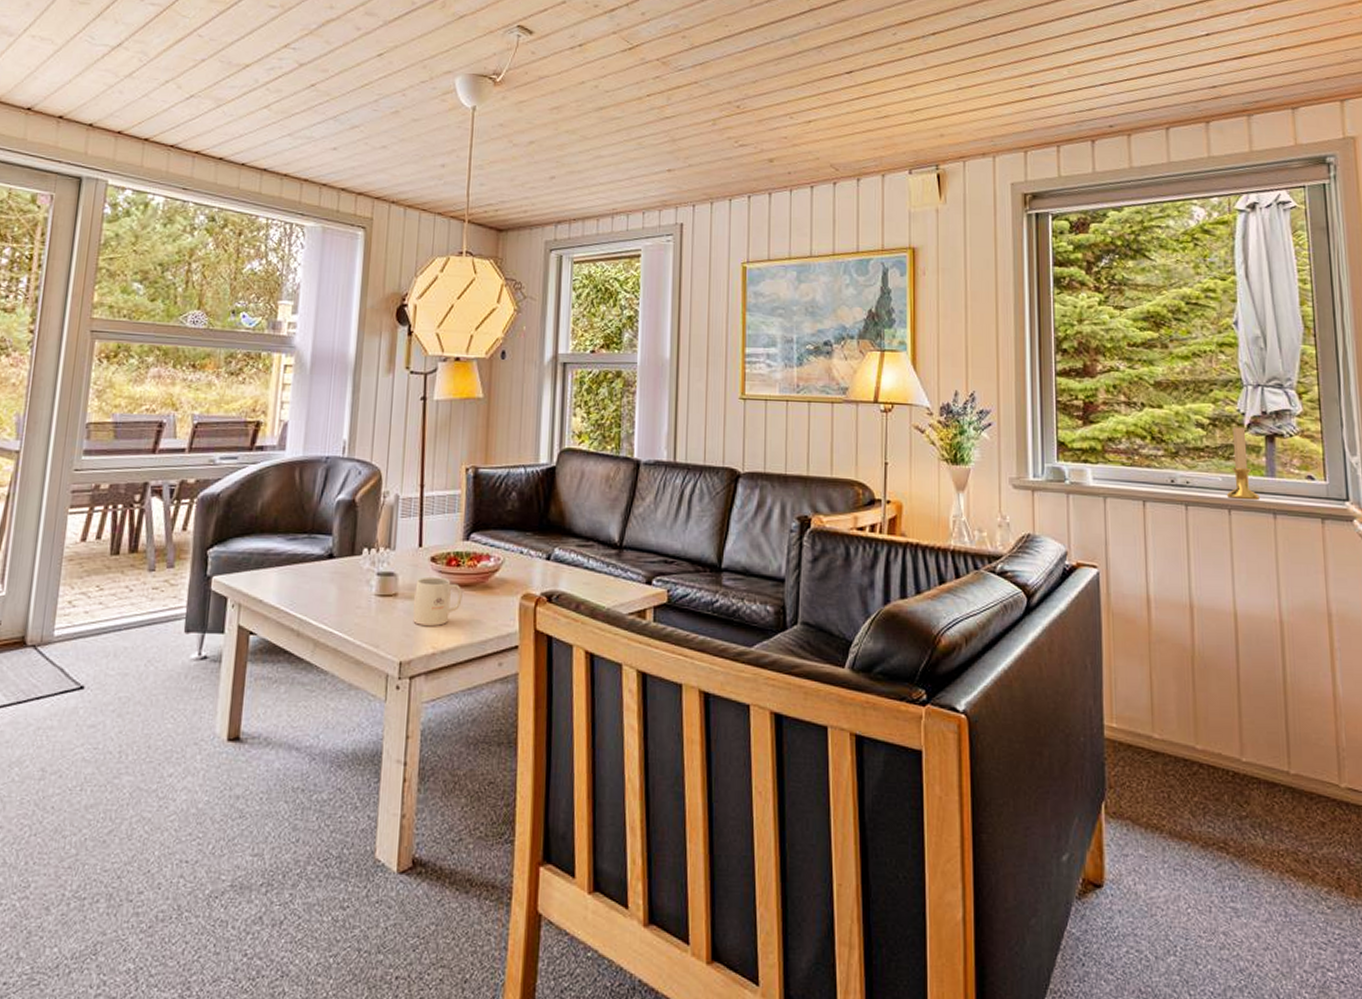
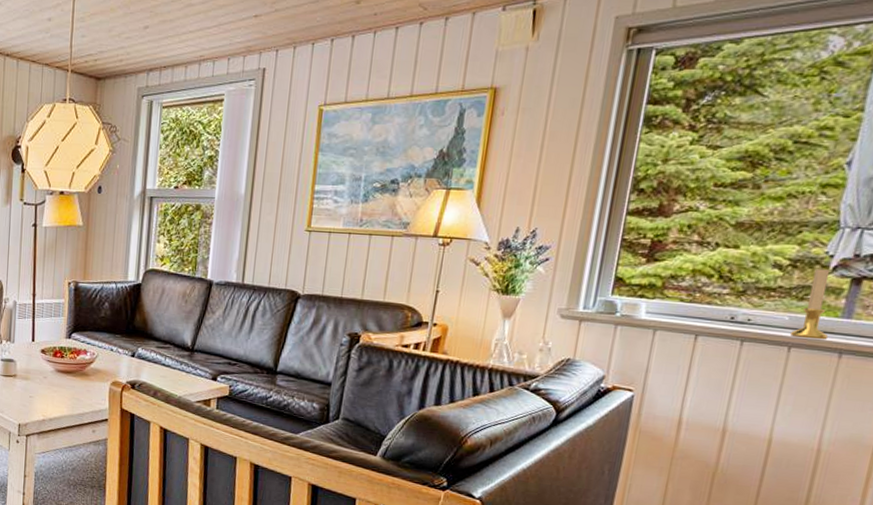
mug: present [413,576,463,627] -> none [28,364,66,401]

